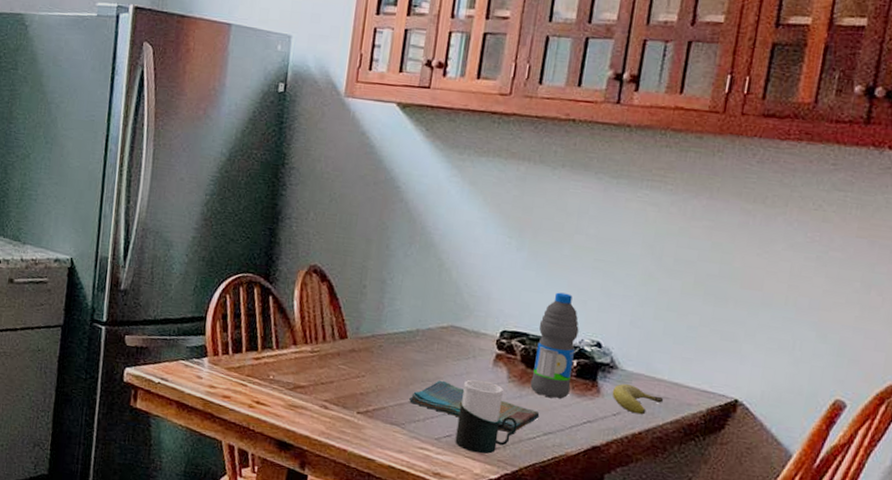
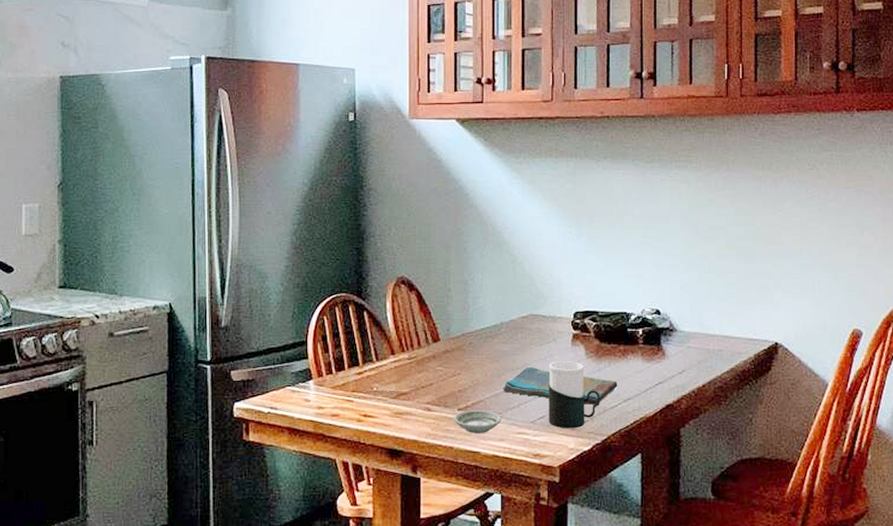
saucer: none [350,415,404,442] -> present [453,410,502,433]
water bottle: present [530,292,579,399] -> none [605,270,640,367]
fruit: present [612,384,664,415] -> none [675,344,719,369]

